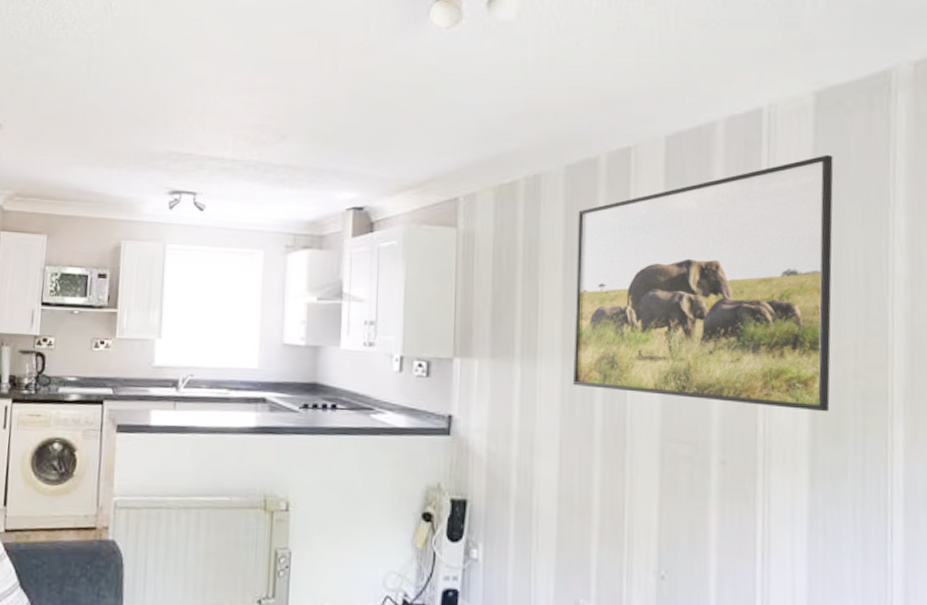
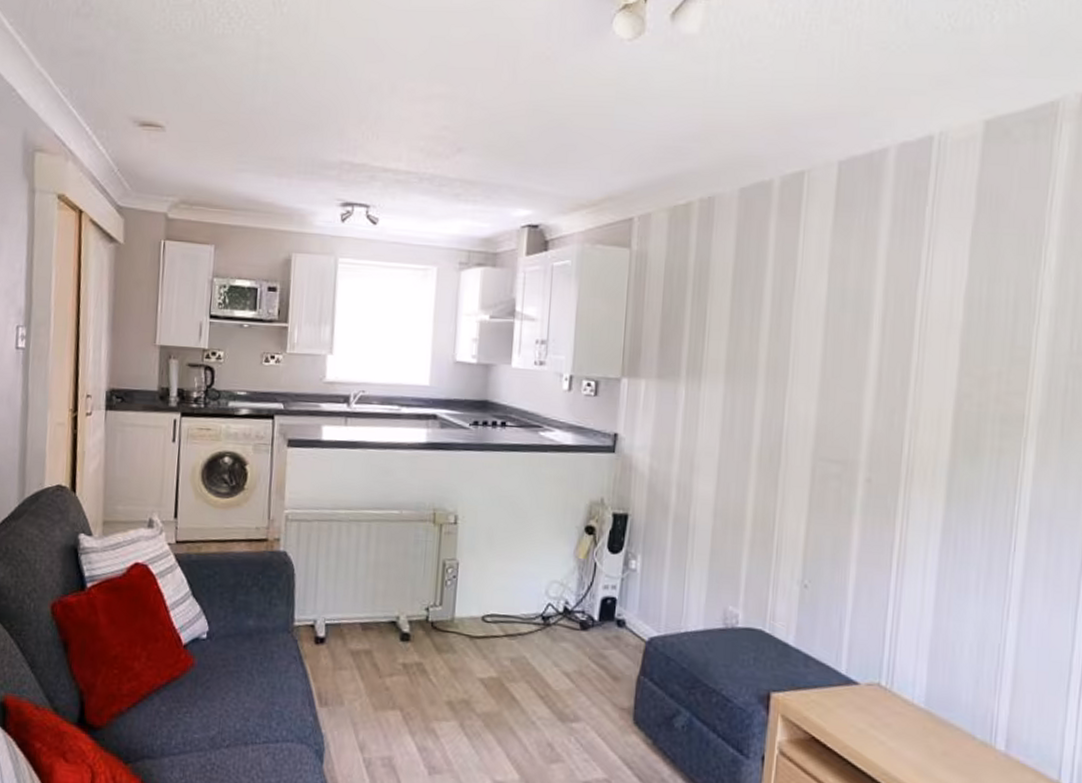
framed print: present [573,154,834,412] -> none [735,185,996,435]

